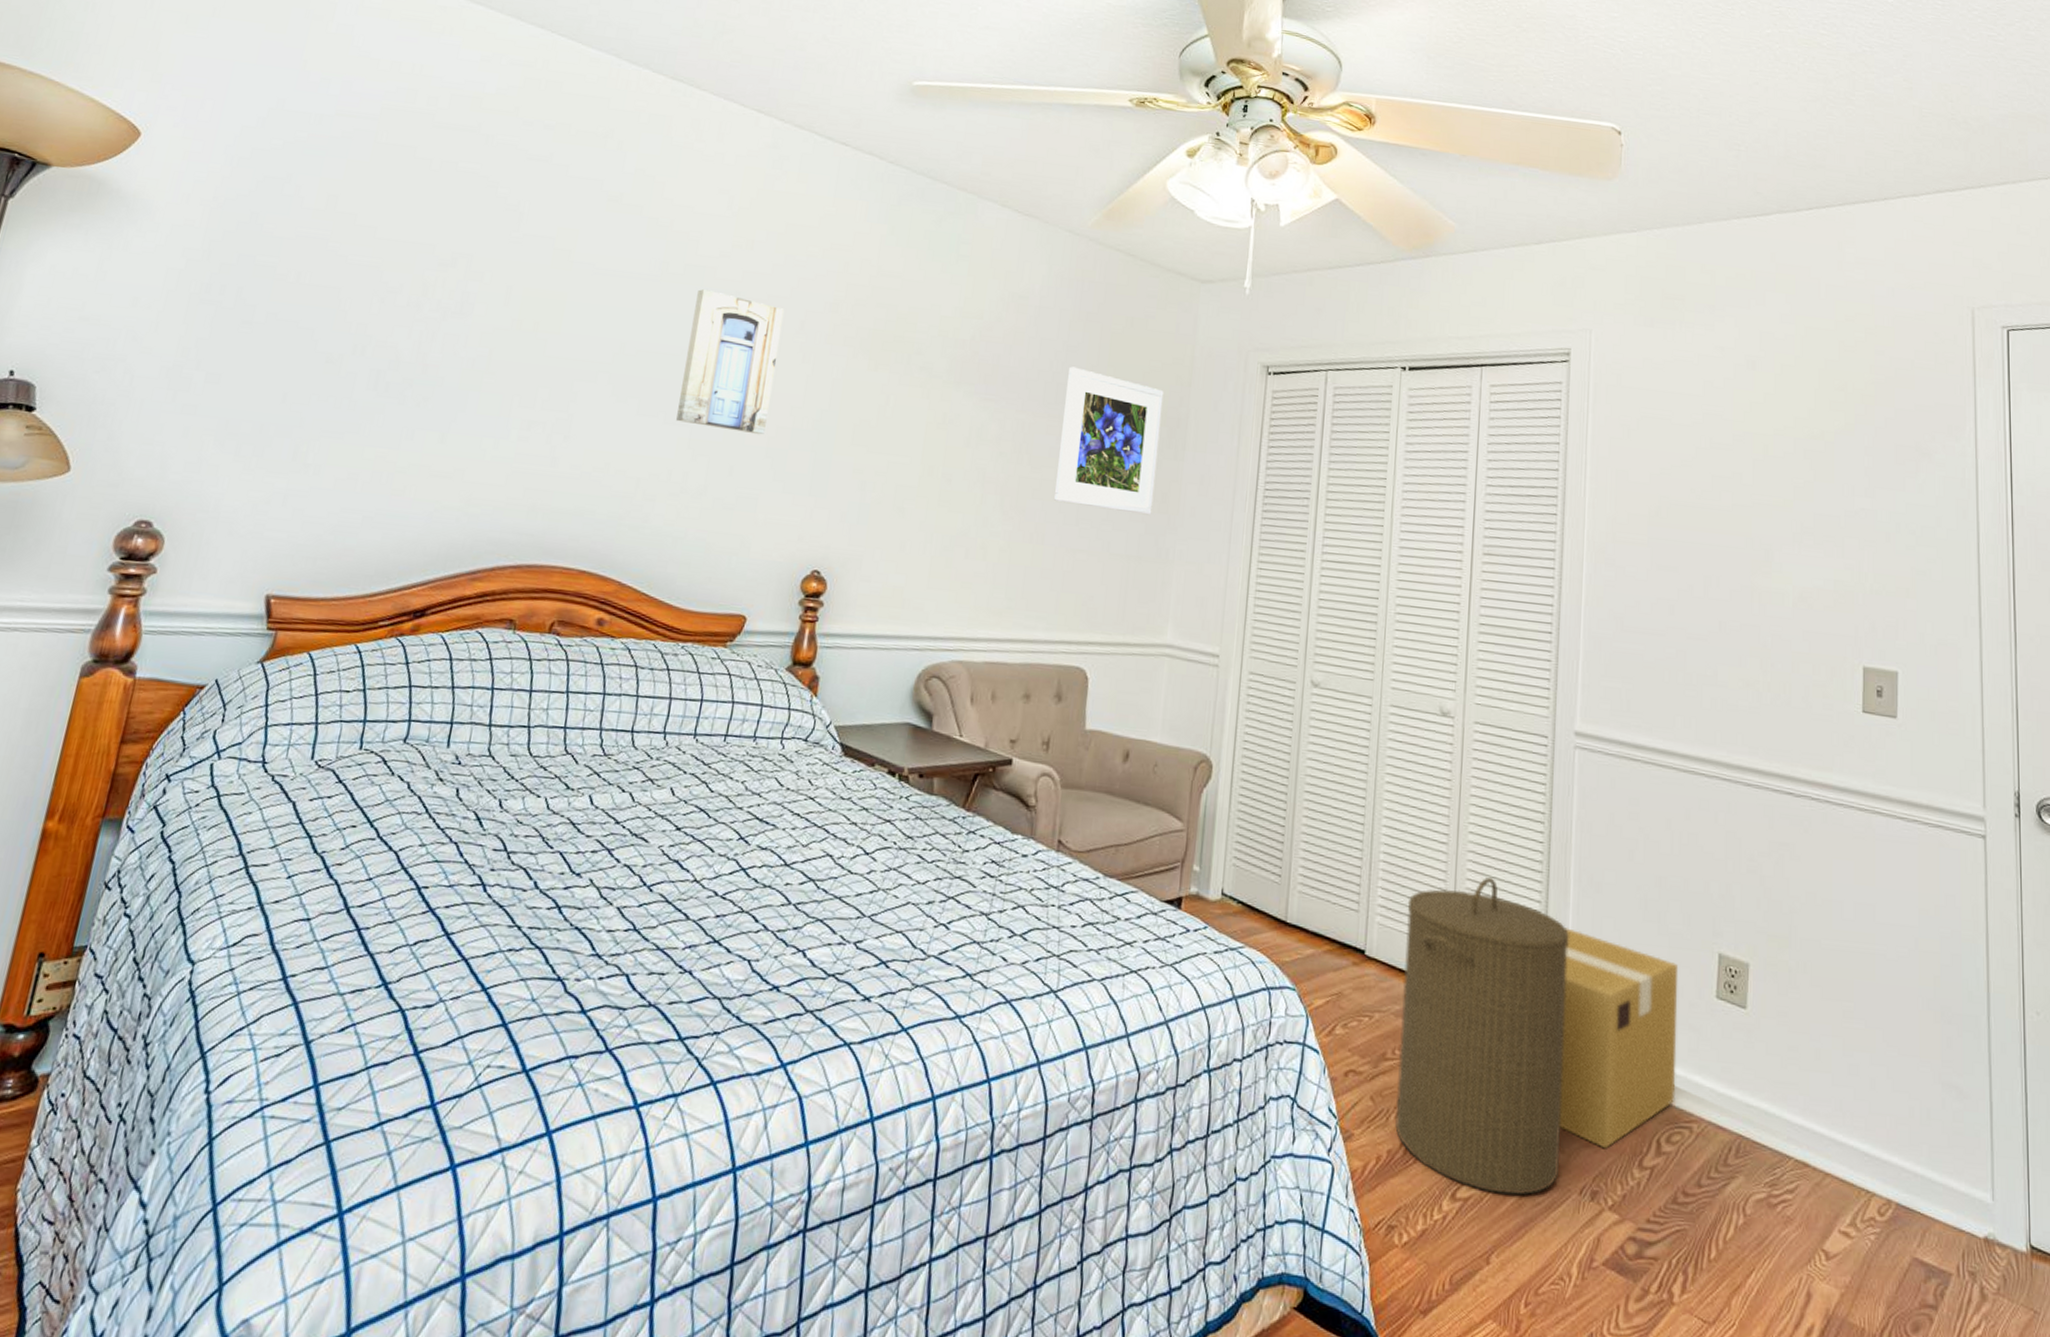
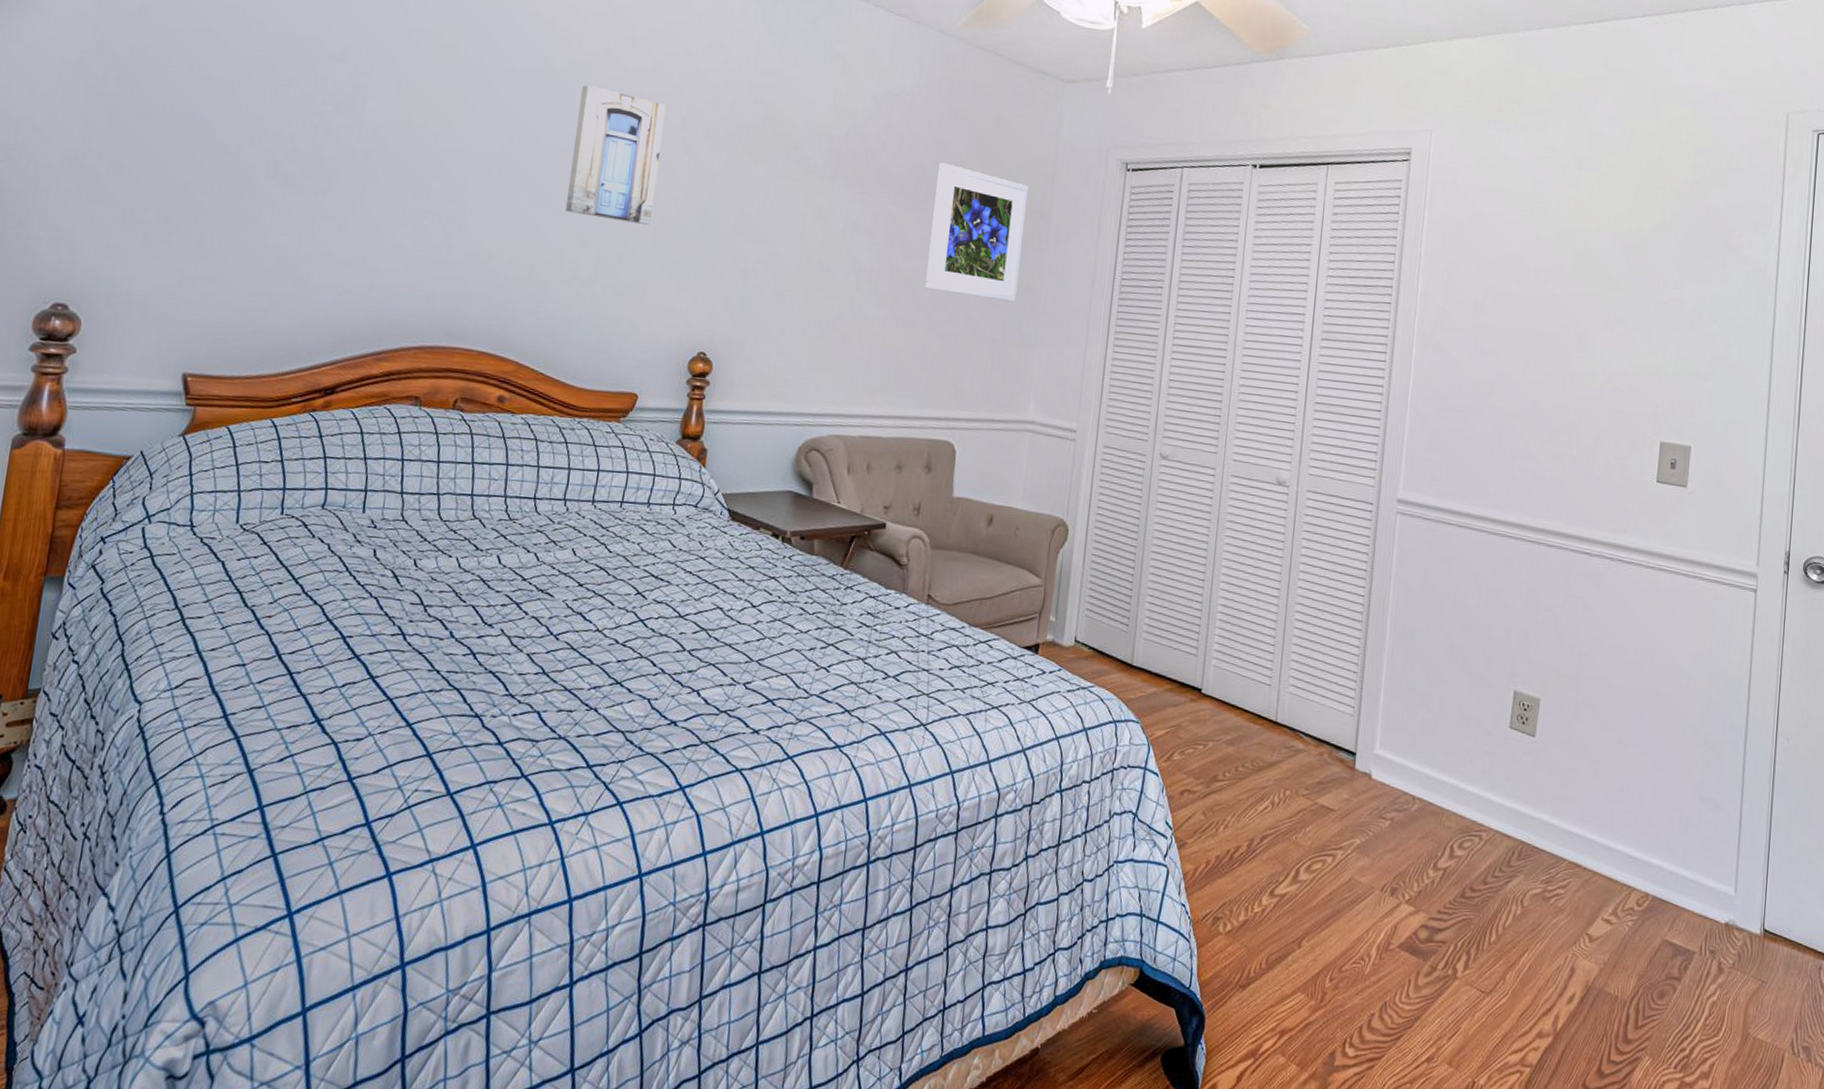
laundry hamper: present [1395,877,1569,1196] -> none [1223,626,1383,892]
cardboard box: present [1559,927,1679,1149] -> none [1366,669,1478,854]

